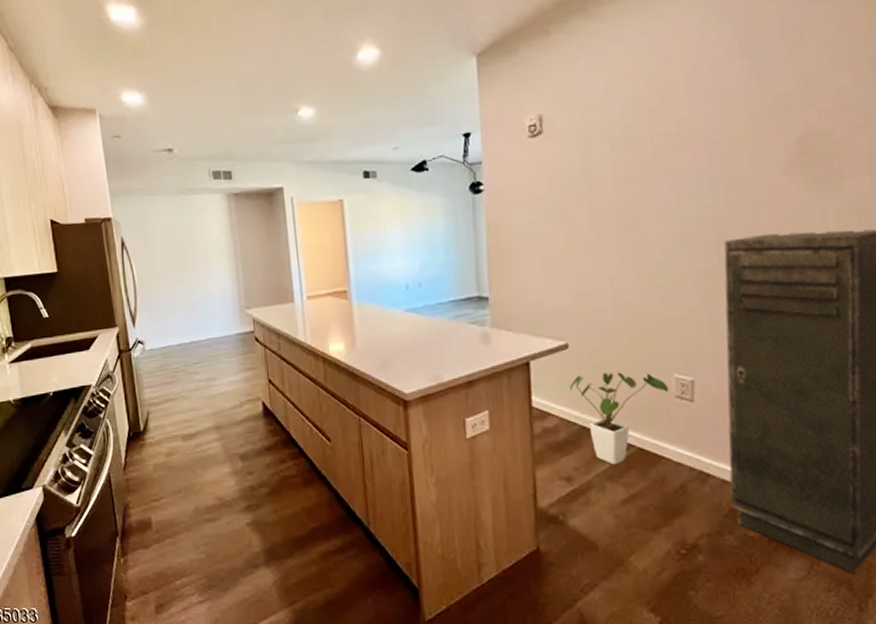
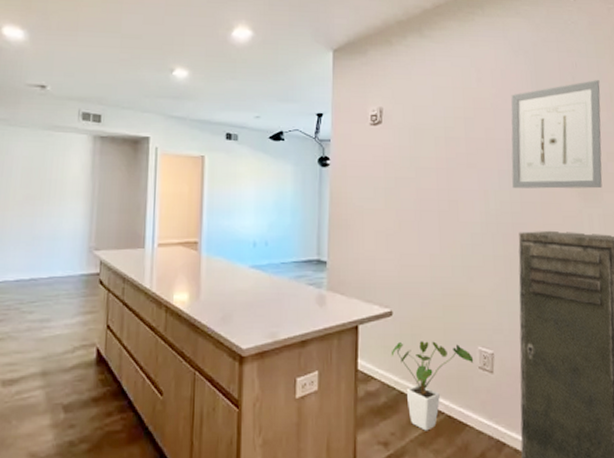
wall art: none [711,30,843,188] -> present [511,80,602,189]

